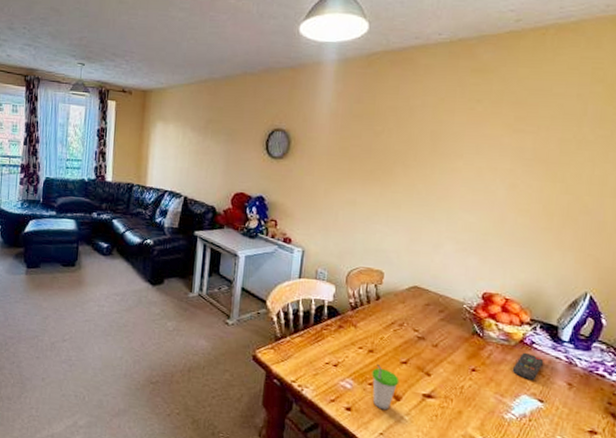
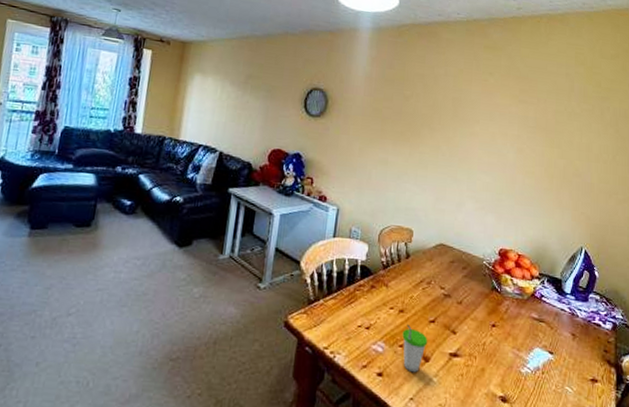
remote control: present [512,352,544,380] -> none [526,305,552,332]

